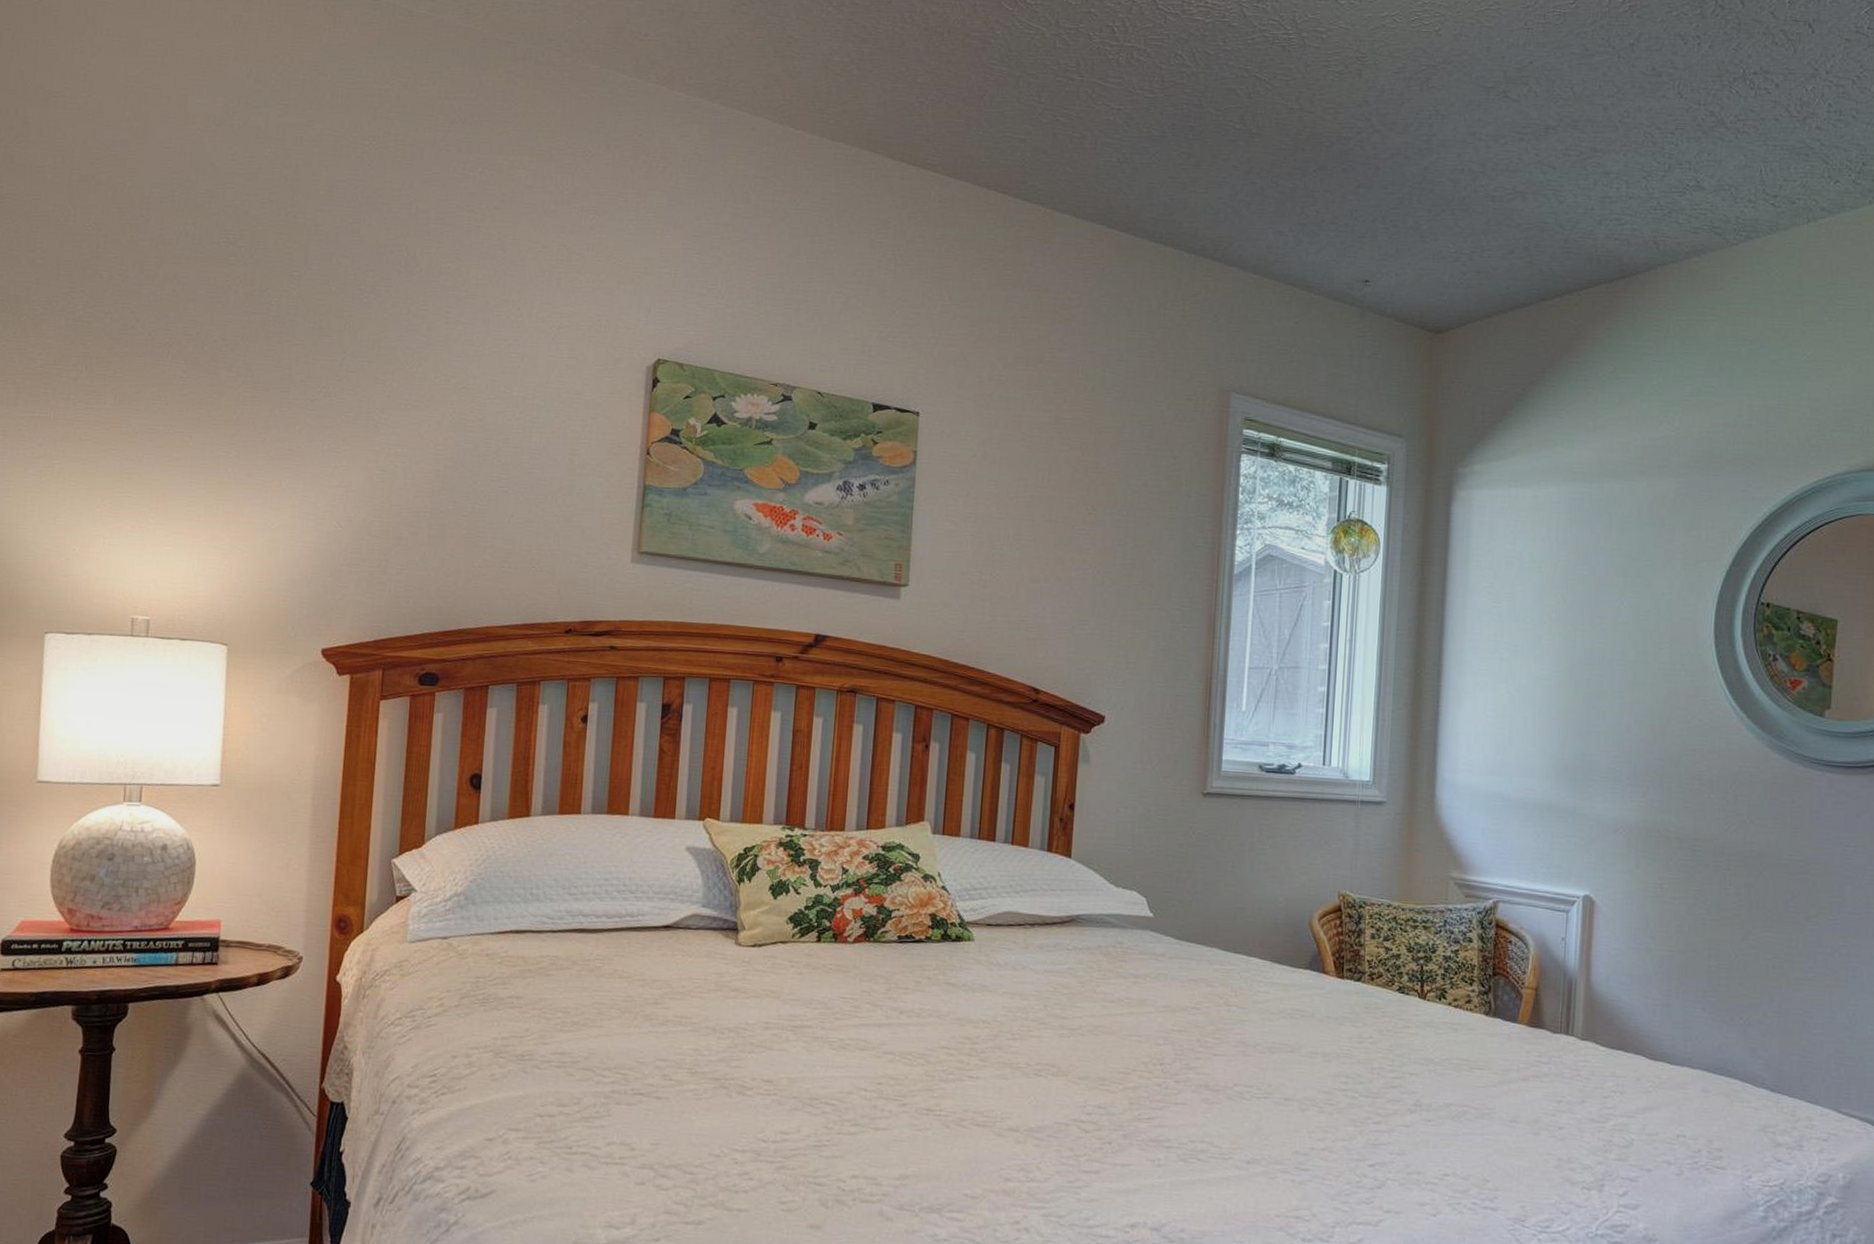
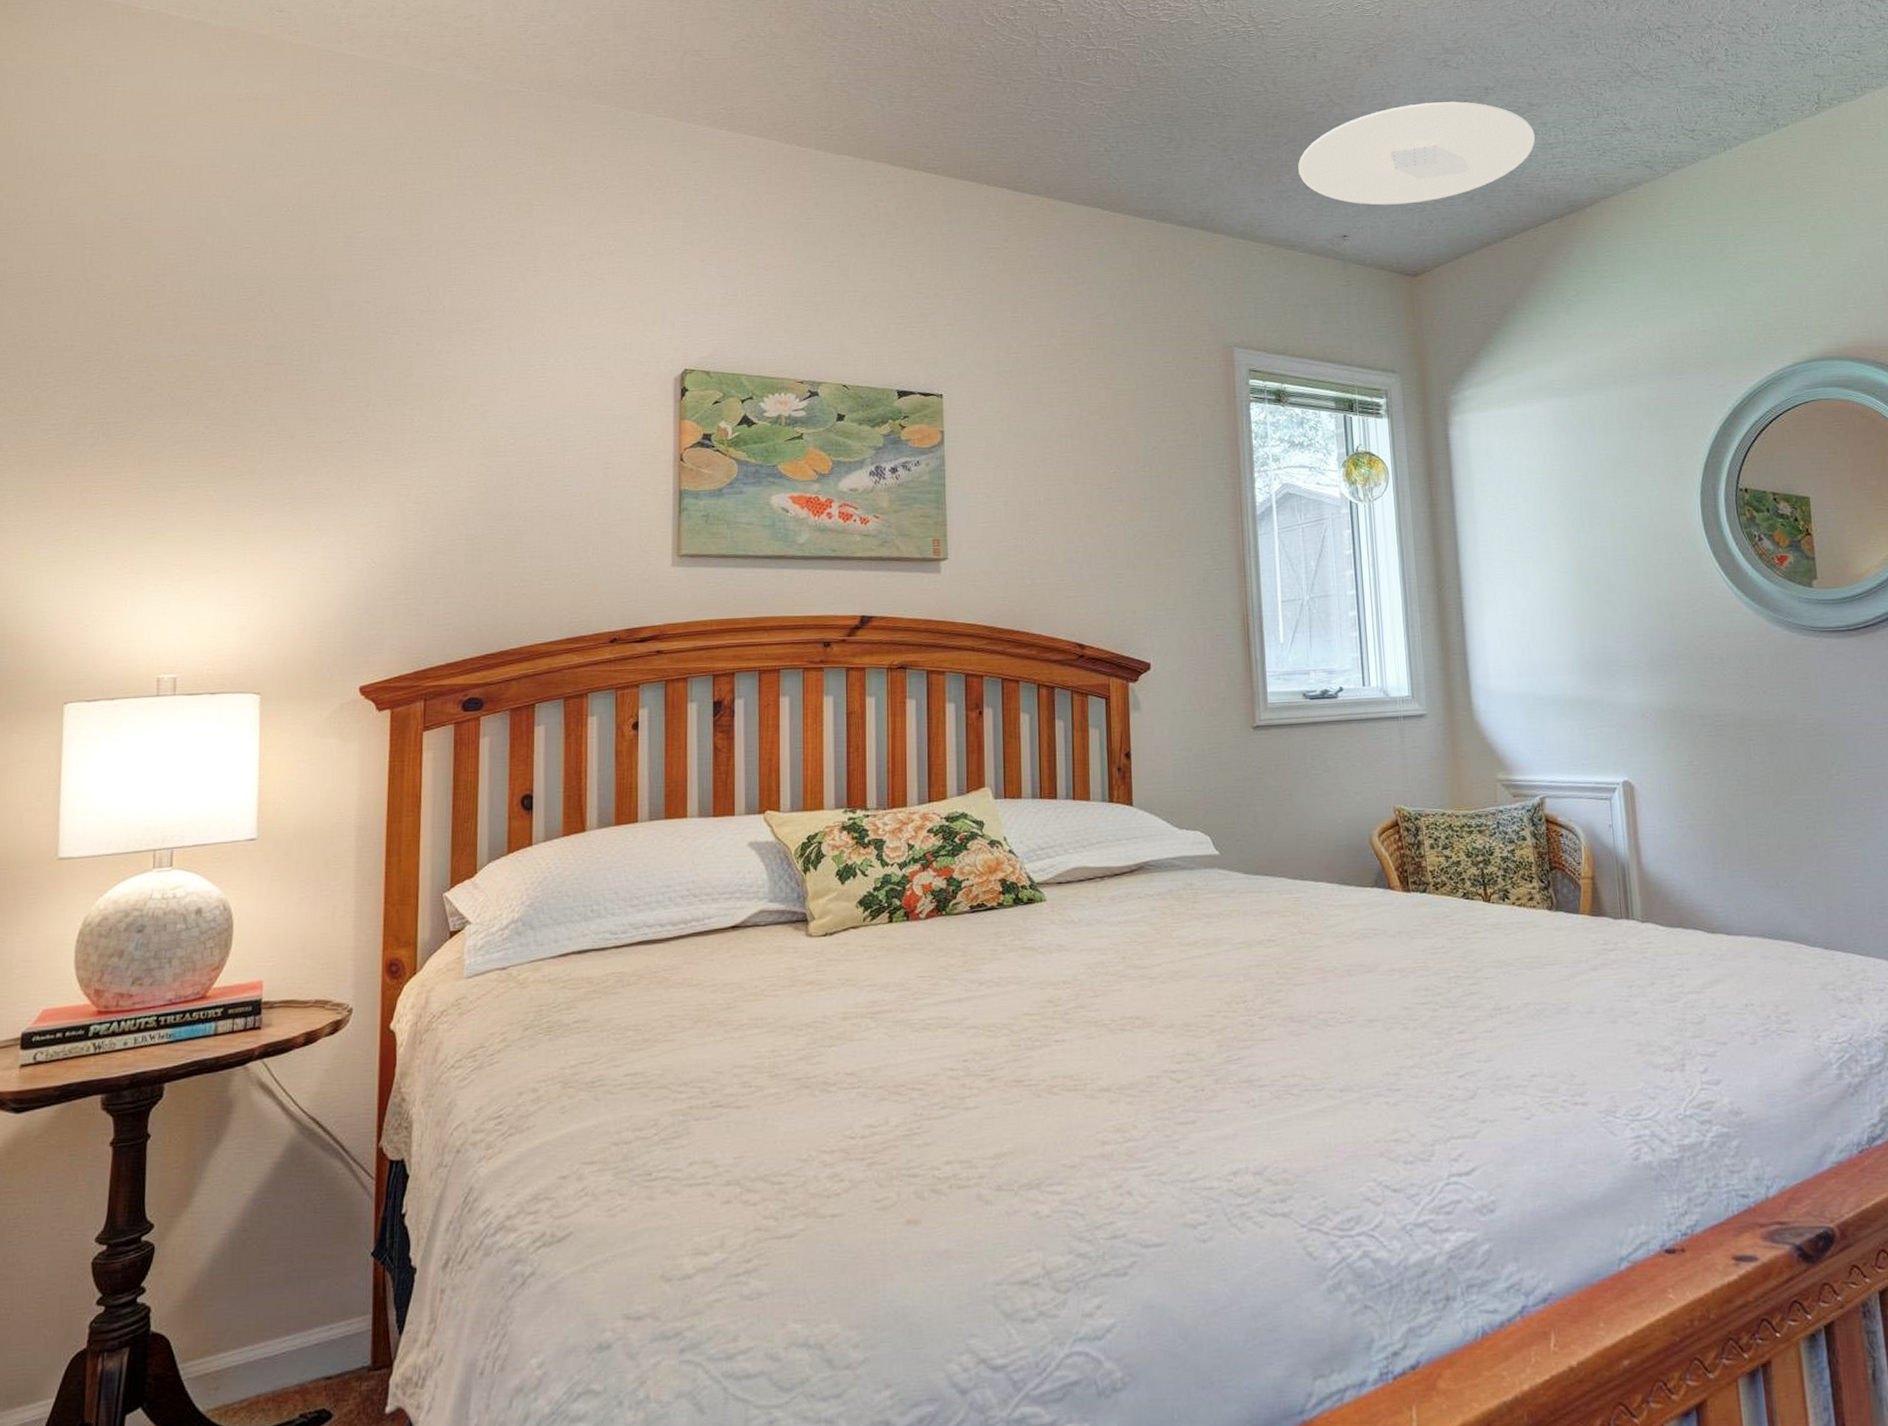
ceiling light: none [1325,138,1595,252] -> present [1298,101,1536,205]

